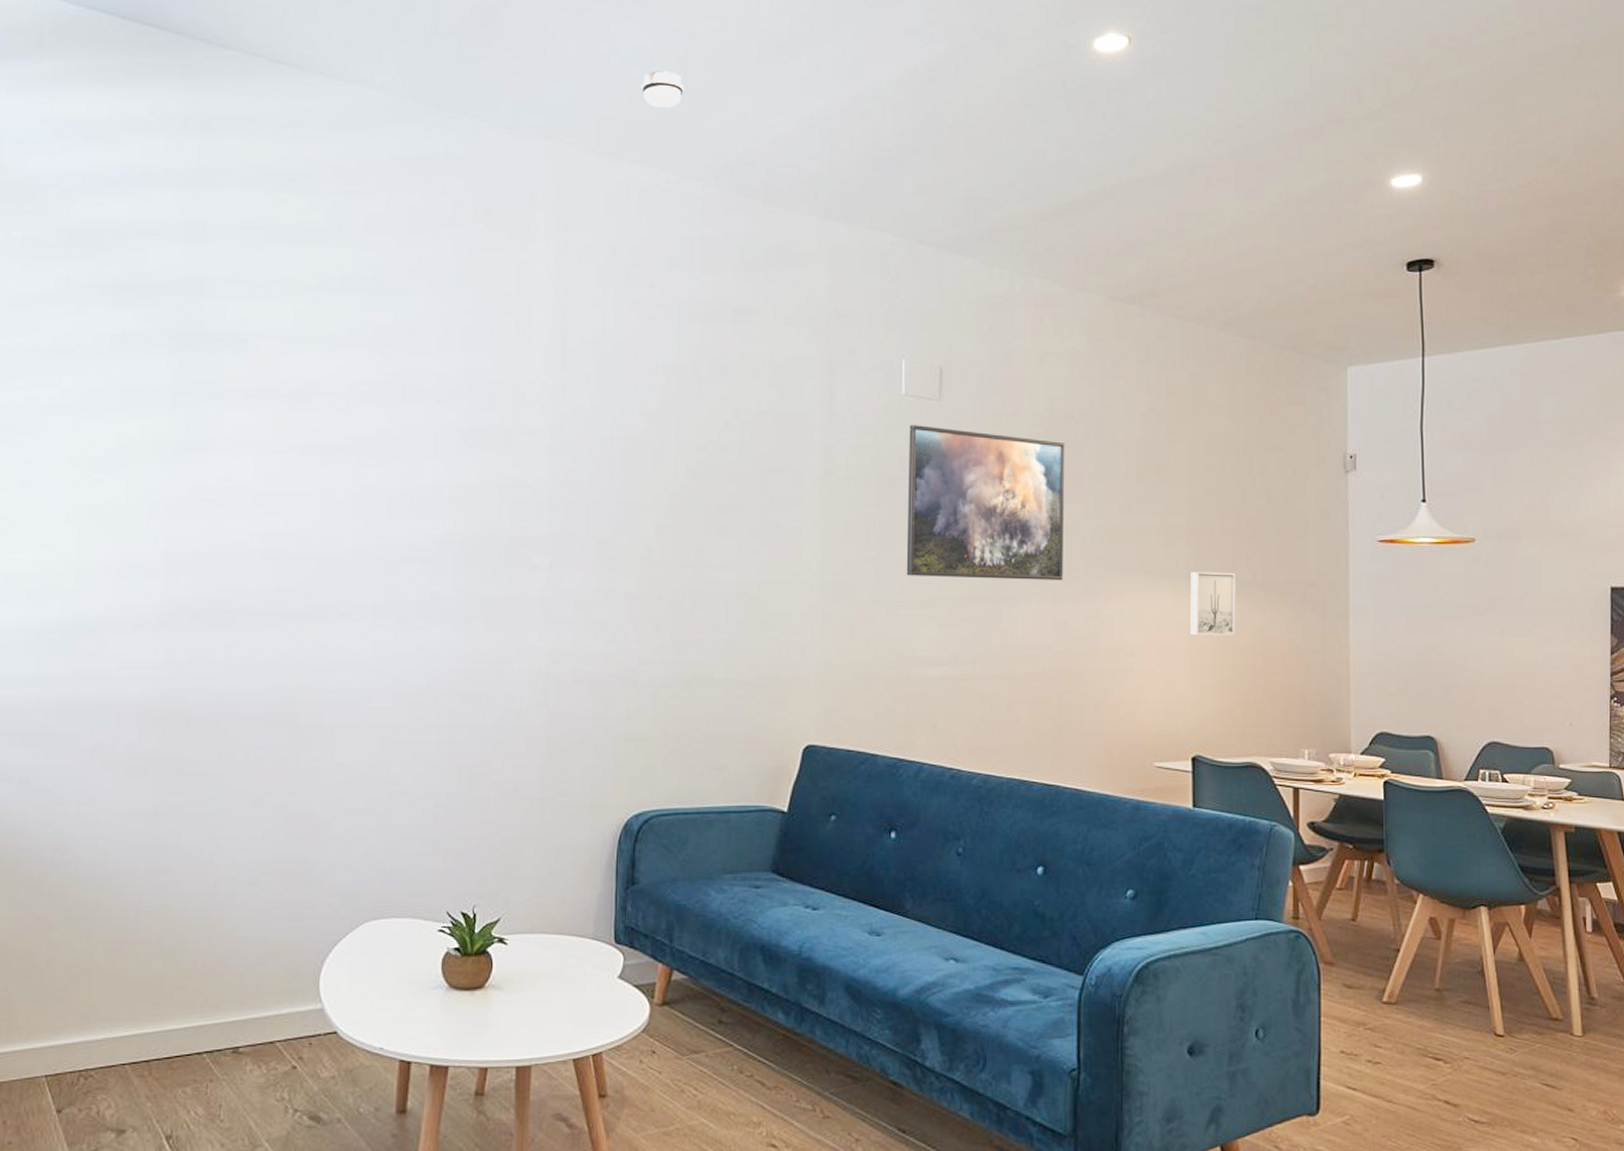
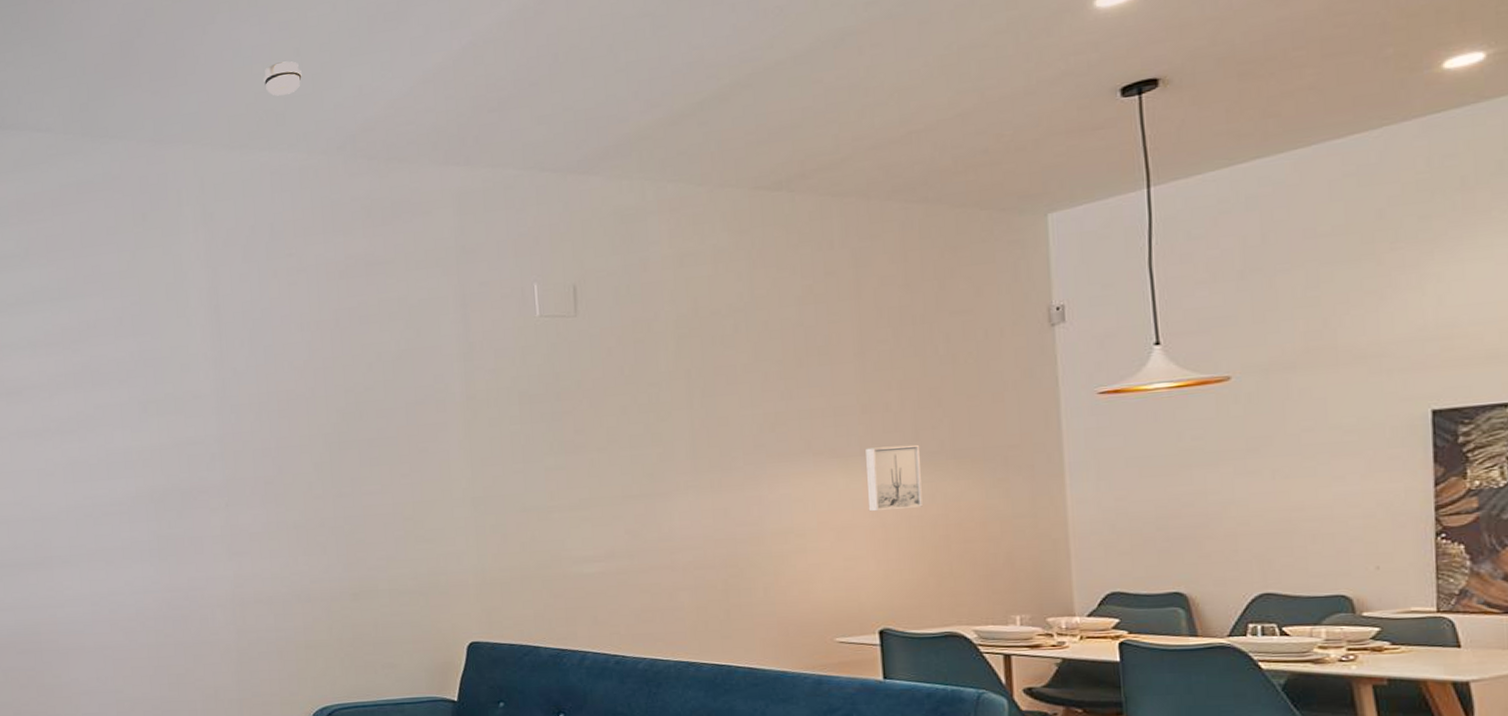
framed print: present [906,425,1065,581] -> none [546,338,721,483]

